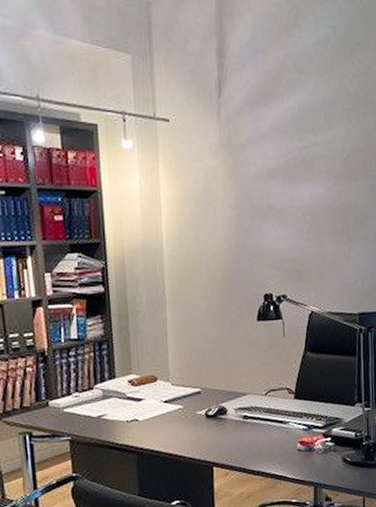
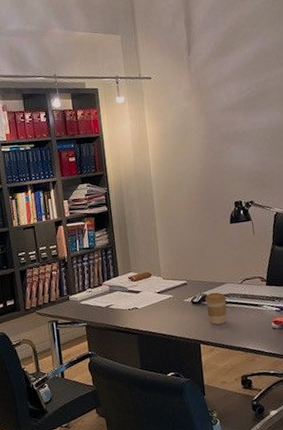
coffee cup: none [221,404,248,444] -> present [205,292,227,325]

